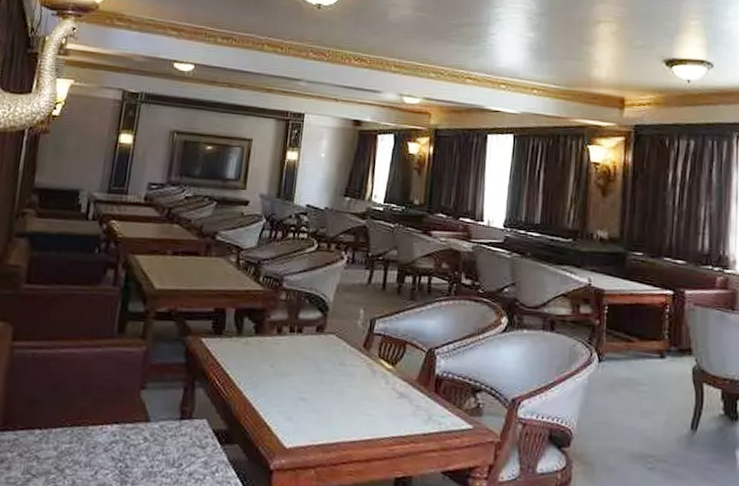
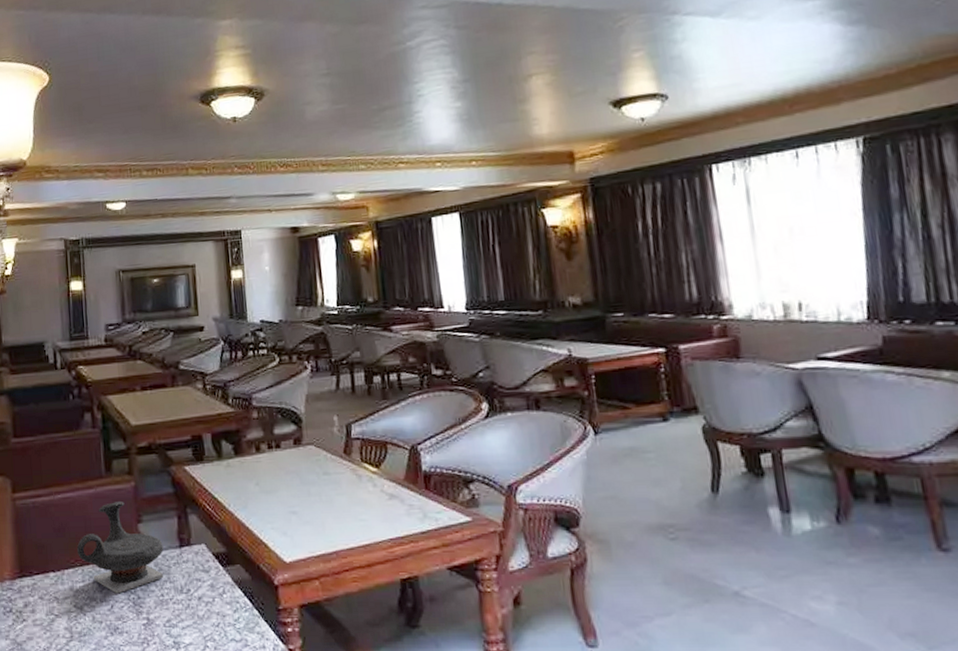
teapot: none [70,363,163,460] -> present [77,500,164,594]

